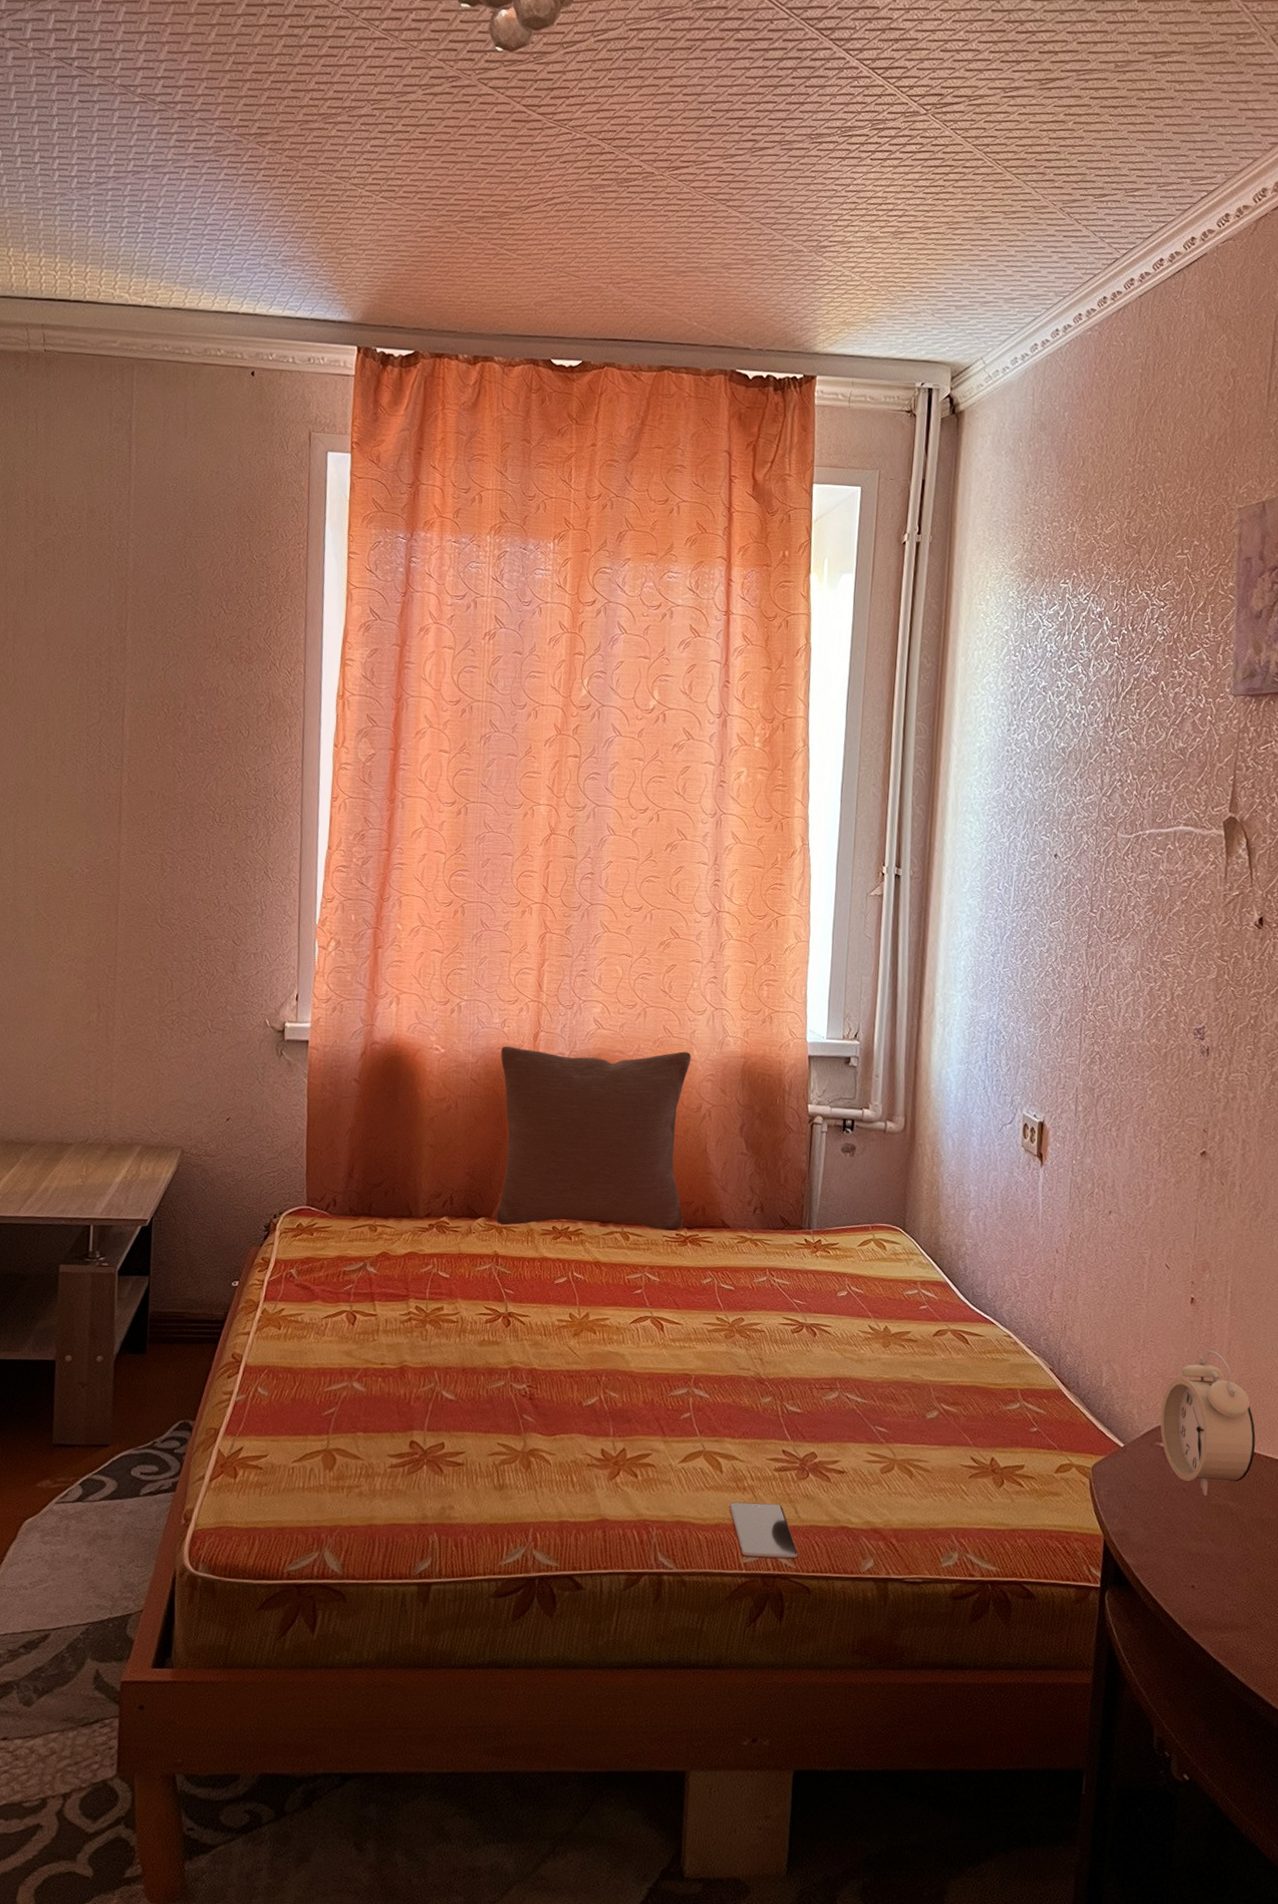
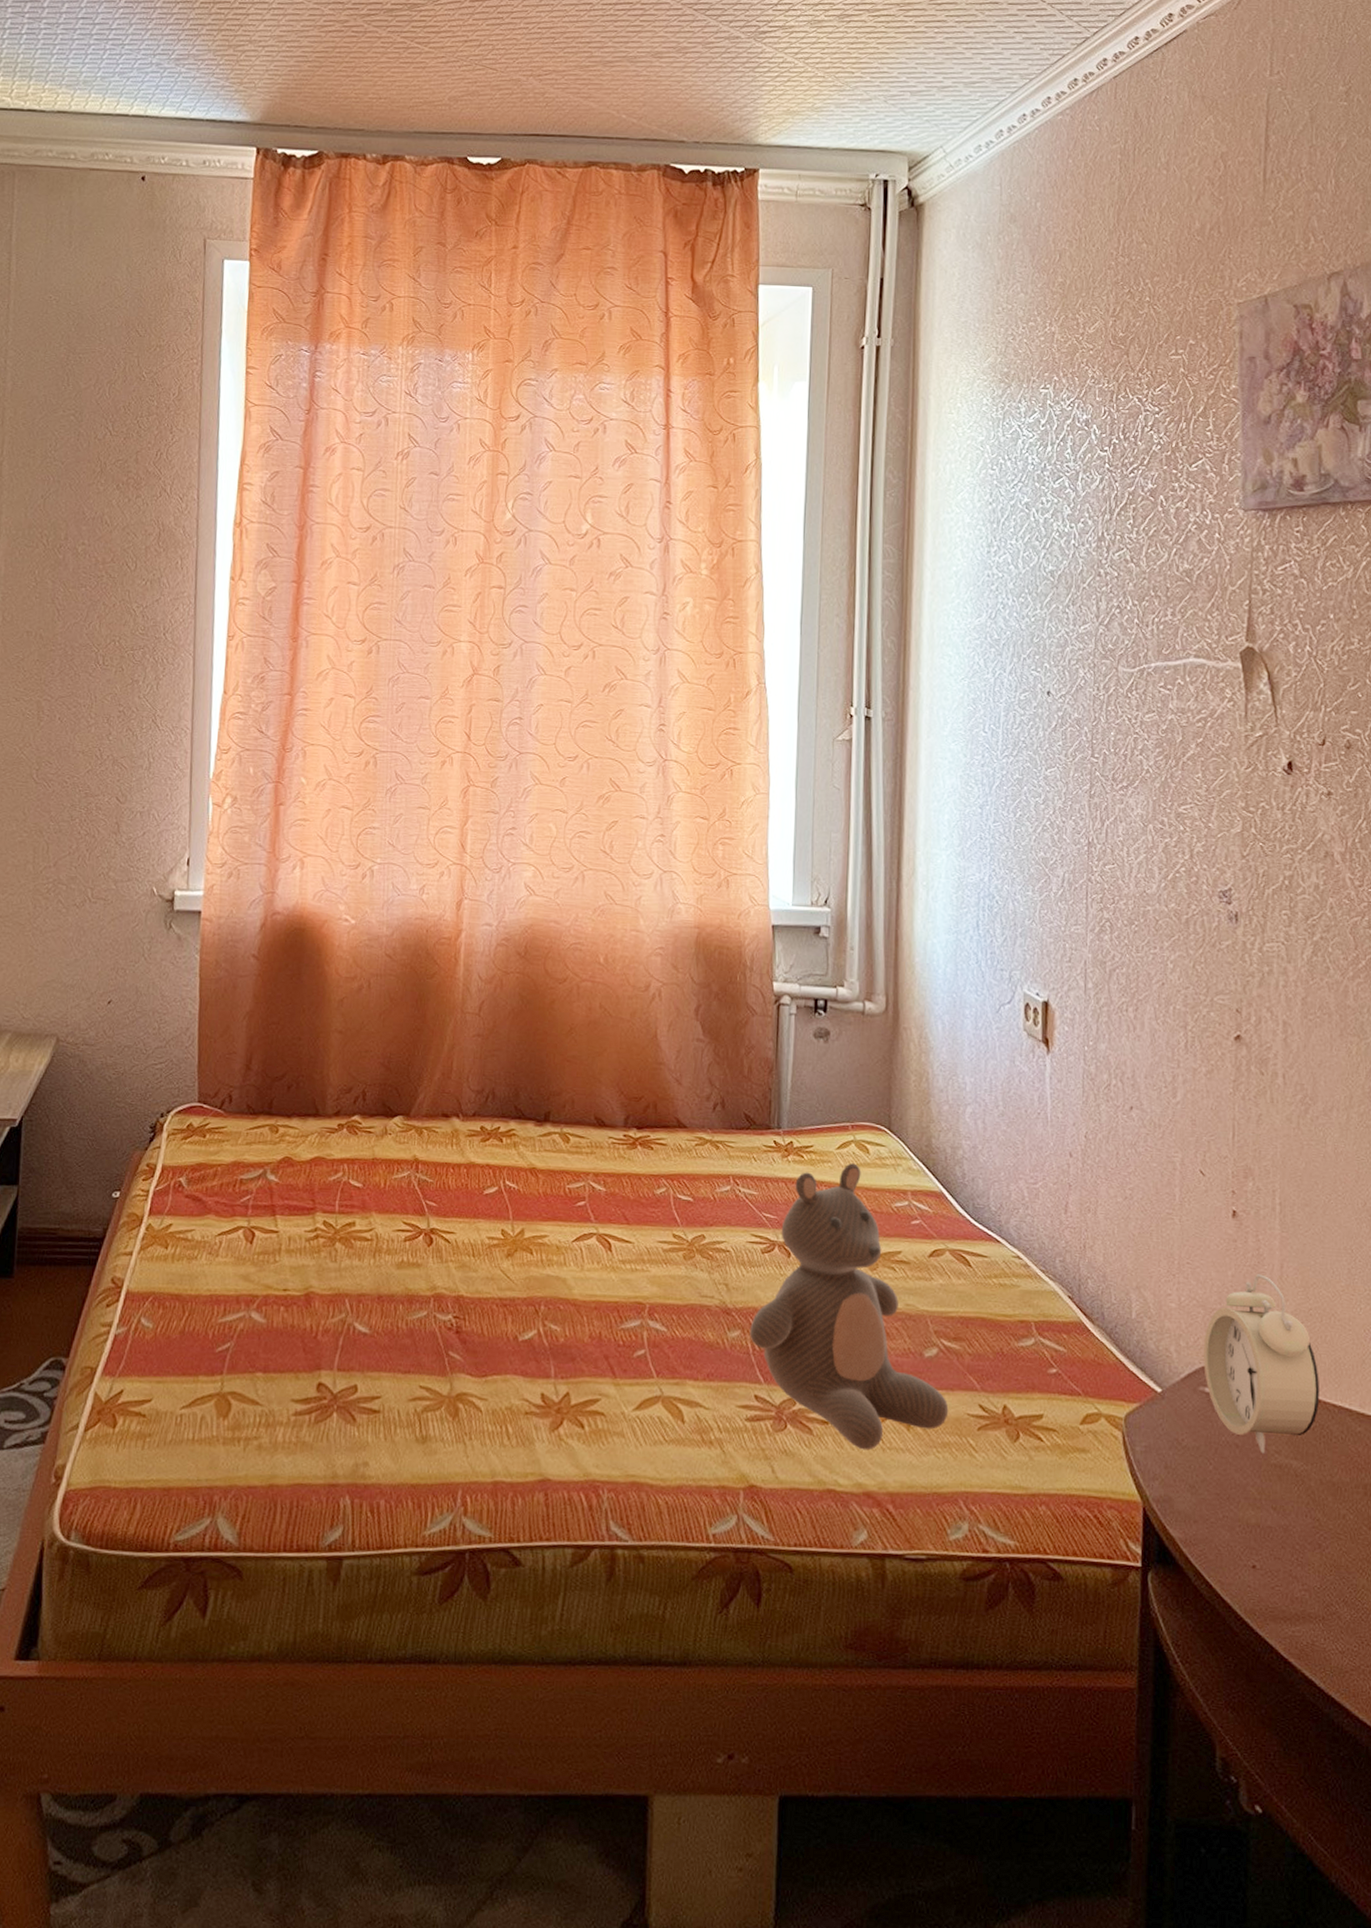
pillow: present [496,1046,692,1231] -> none [415,916,638,1131]
smartphone: present [729,1501,798,1560] -> none [693,1458,777,1531]
teddy bear: none [779,1258,946,1495] -> present [750,1163,949,1451]

